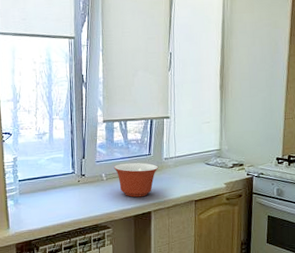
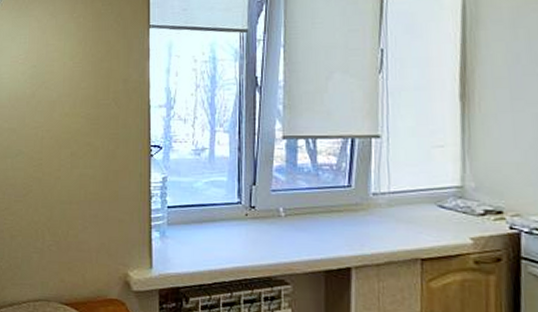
mixing bowl: present [113,162,159,198] -> none [295,195,364,246]

